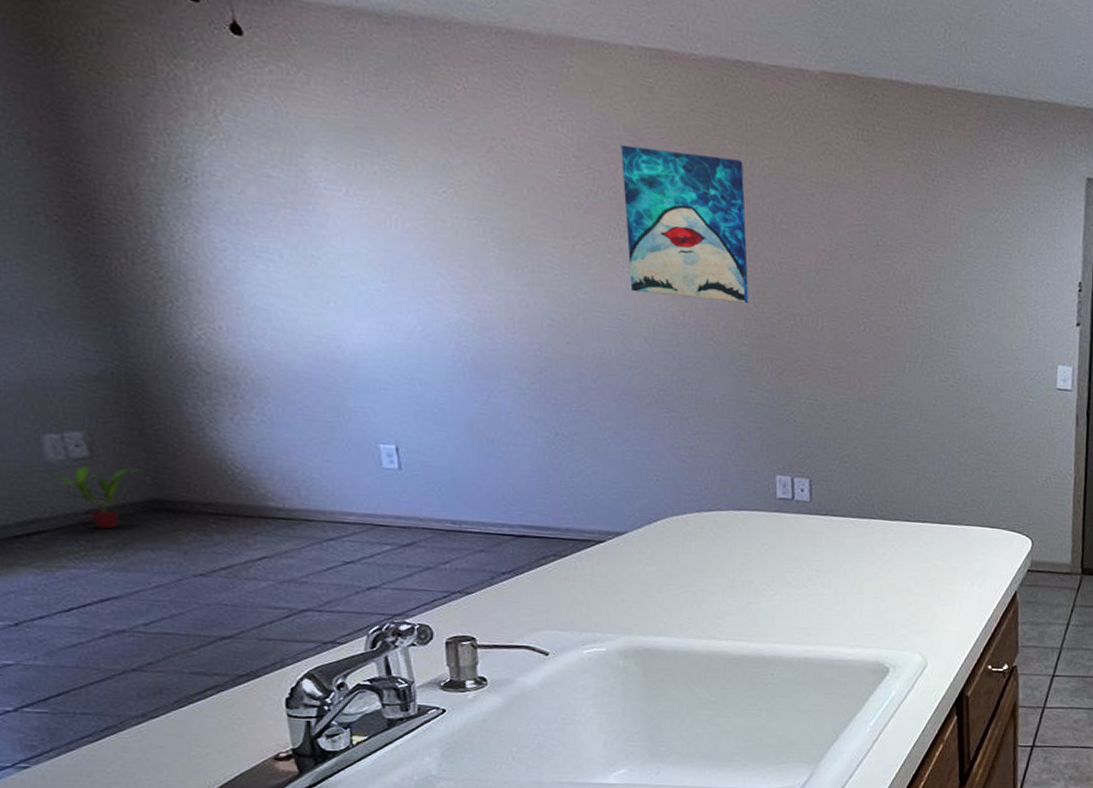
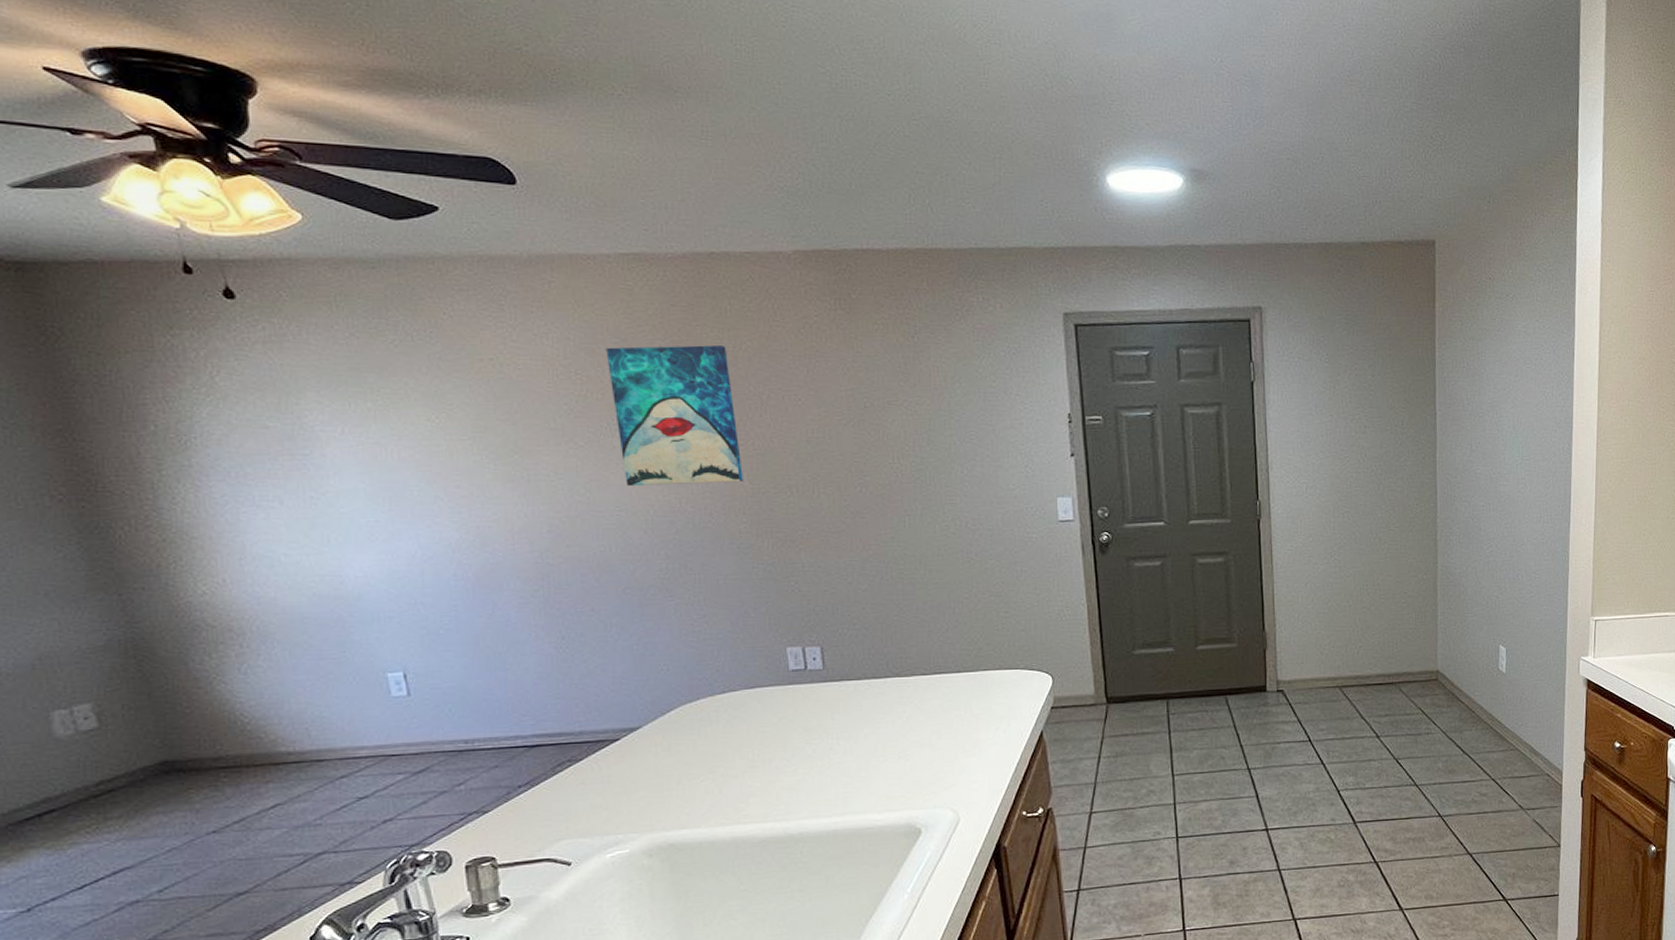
potted plant: present [47,464,143,530] -> none [57,732,152,799]

